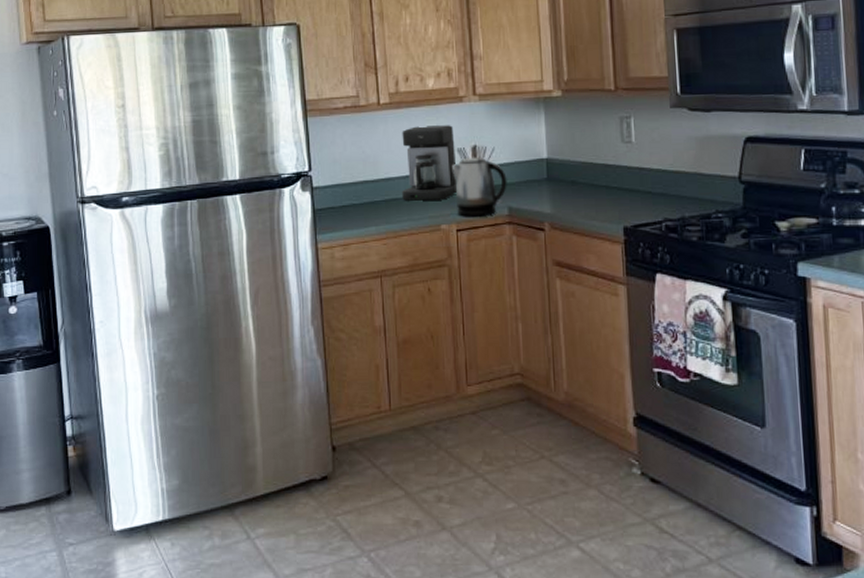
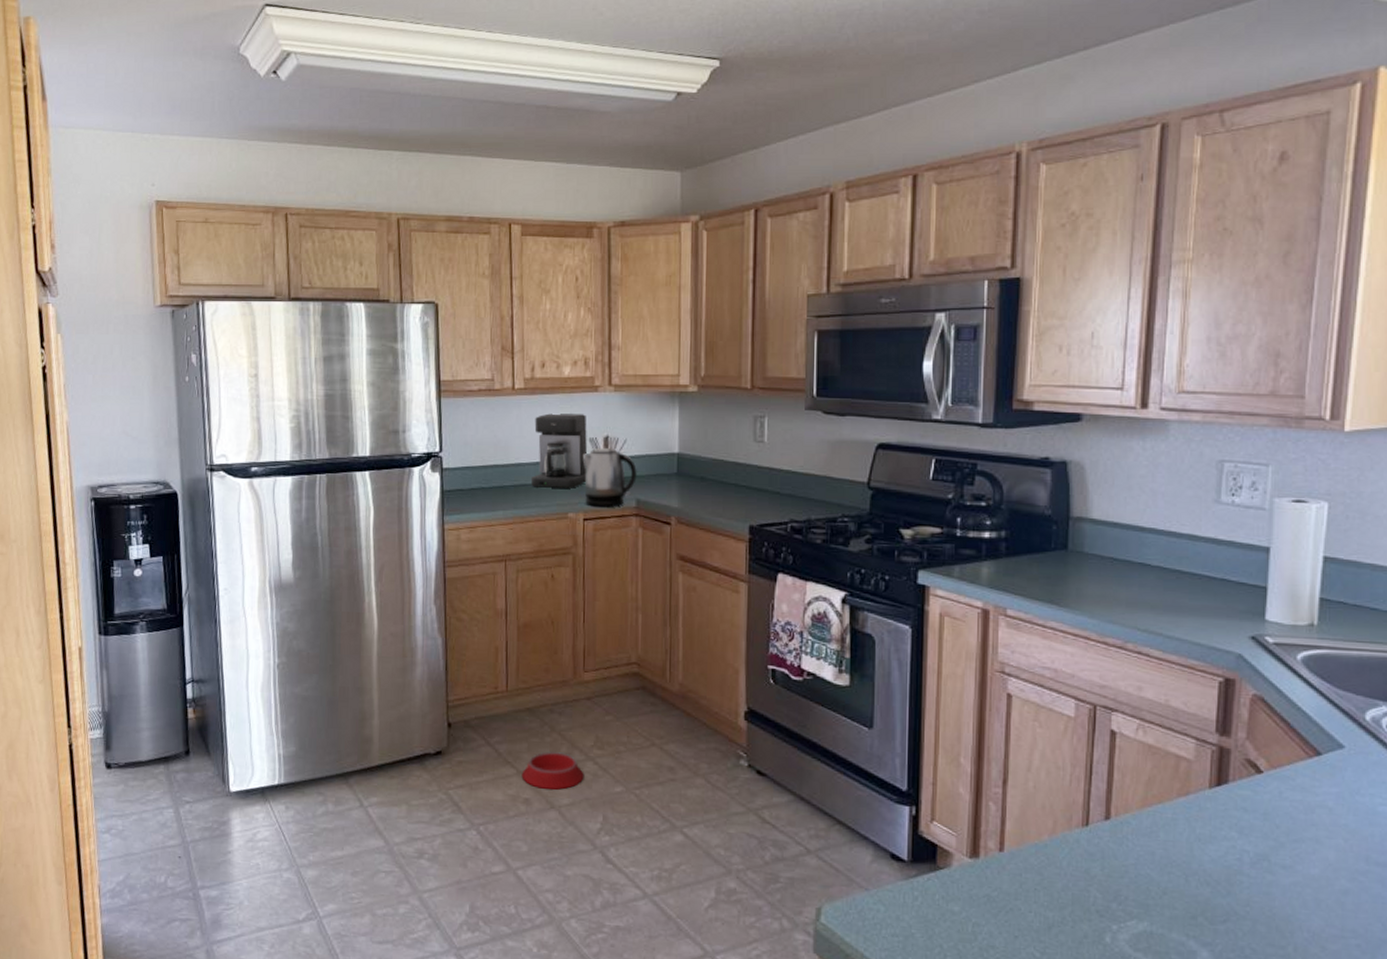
pet bowl: none [410,469,475,510] -> present [521,751,584,790]

